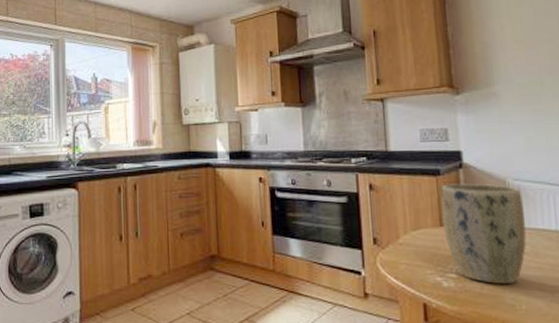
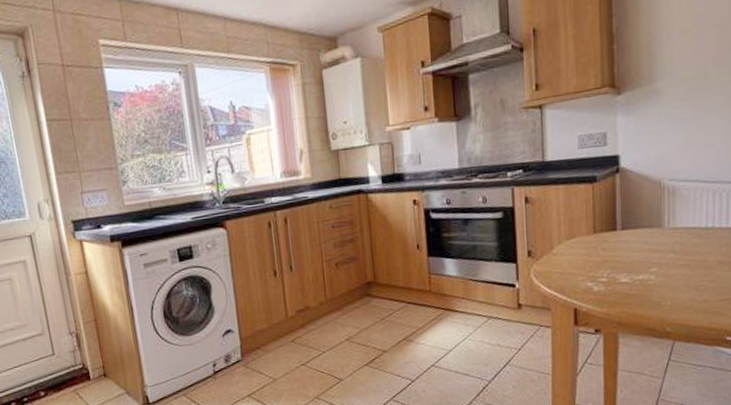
plant pot: present [440,183,526,285] -> none [595,186,676,285]

